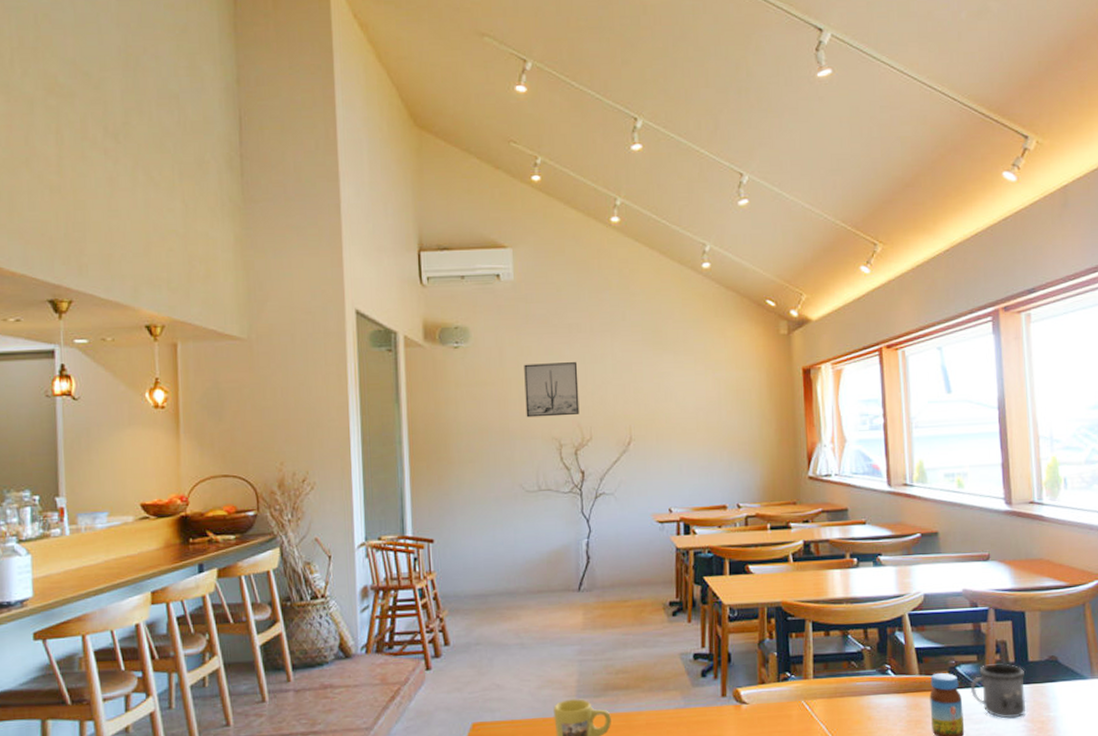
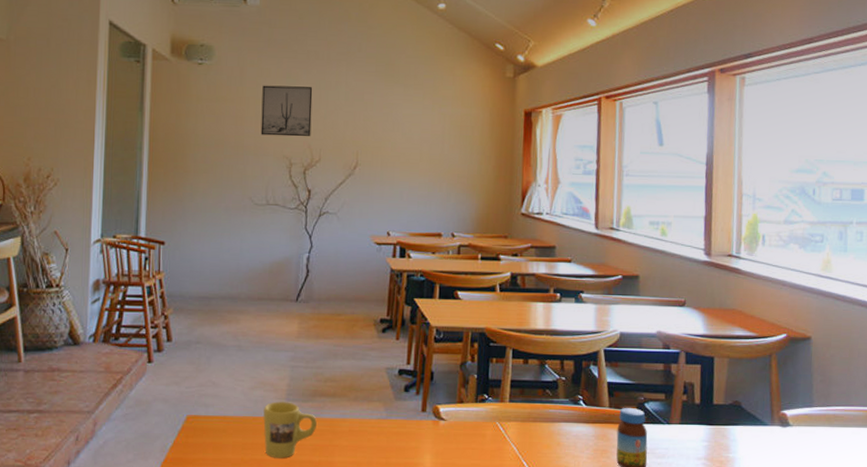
mug: present [970,663,1026,719] -> none [655,403,709,456]

